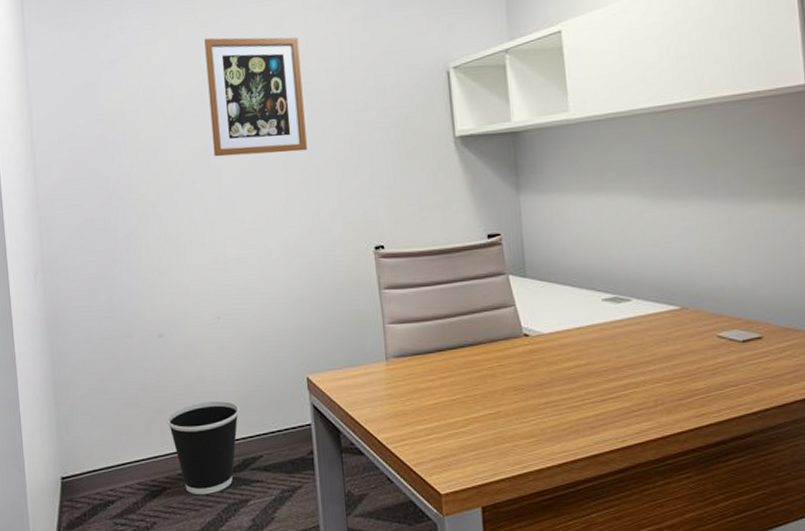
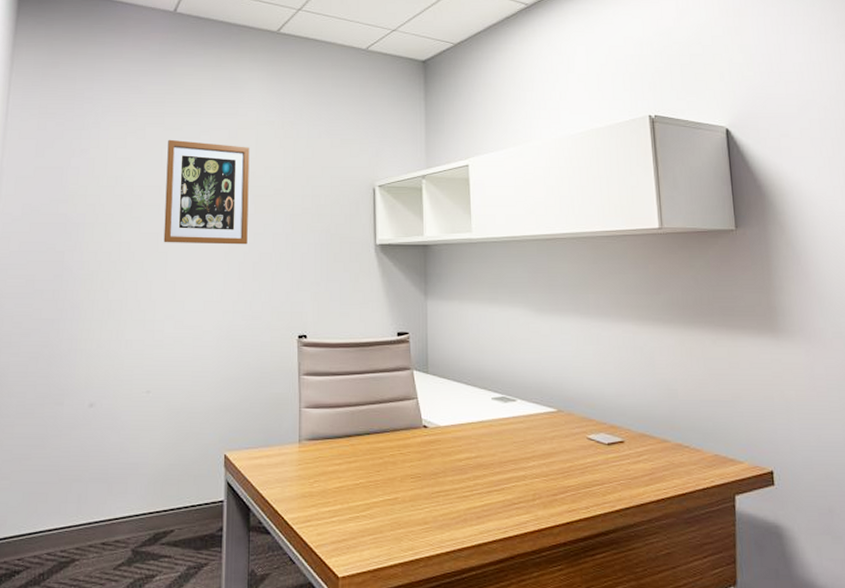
wastebasket: present [167,401,240,494] -> none [85,473,157,568]

